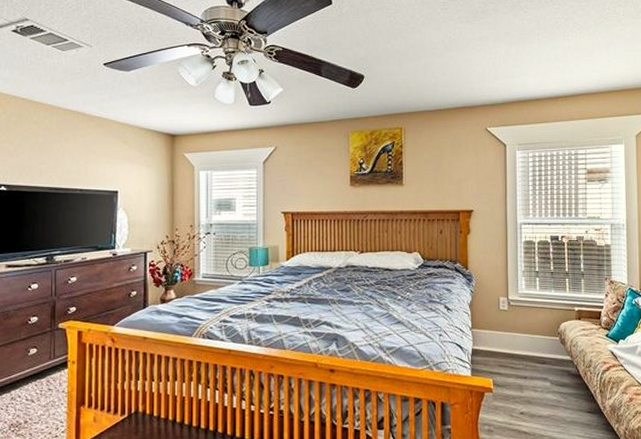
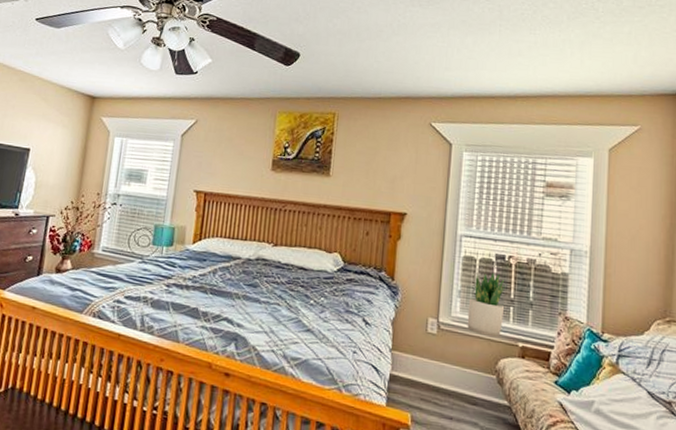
planter: none [531,252,562,306] -> present [467,272,505,338]

